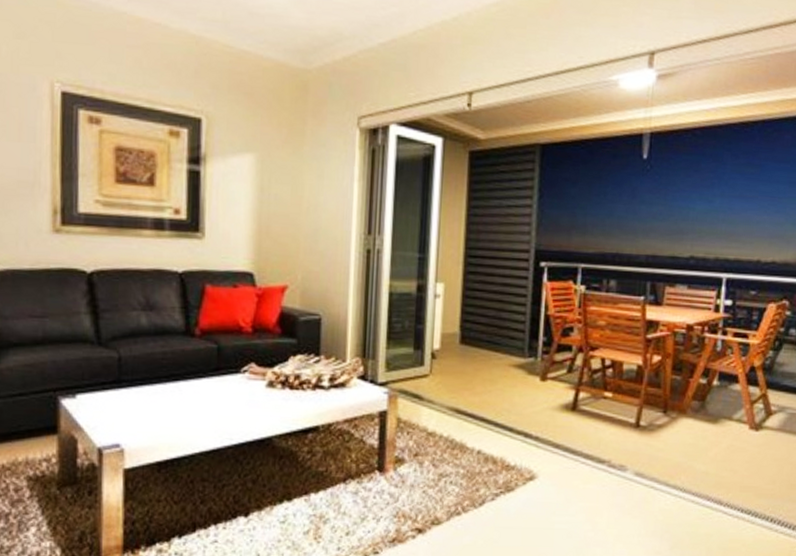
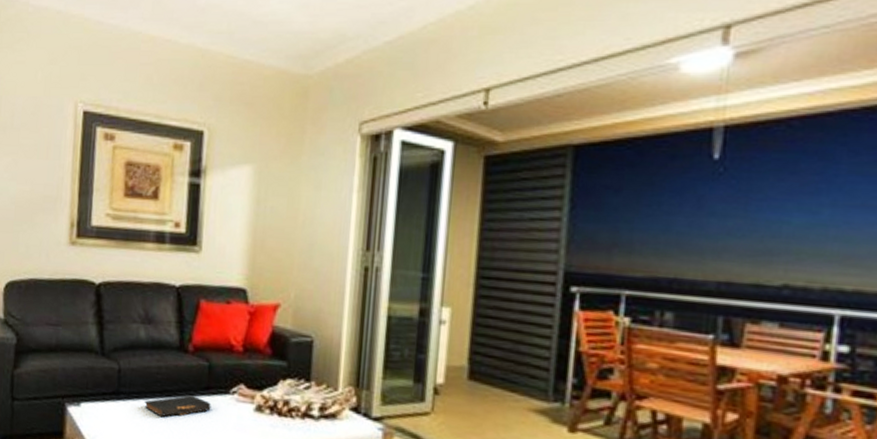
book: none [149,377,222,400] -> present [144,395,211,417]

